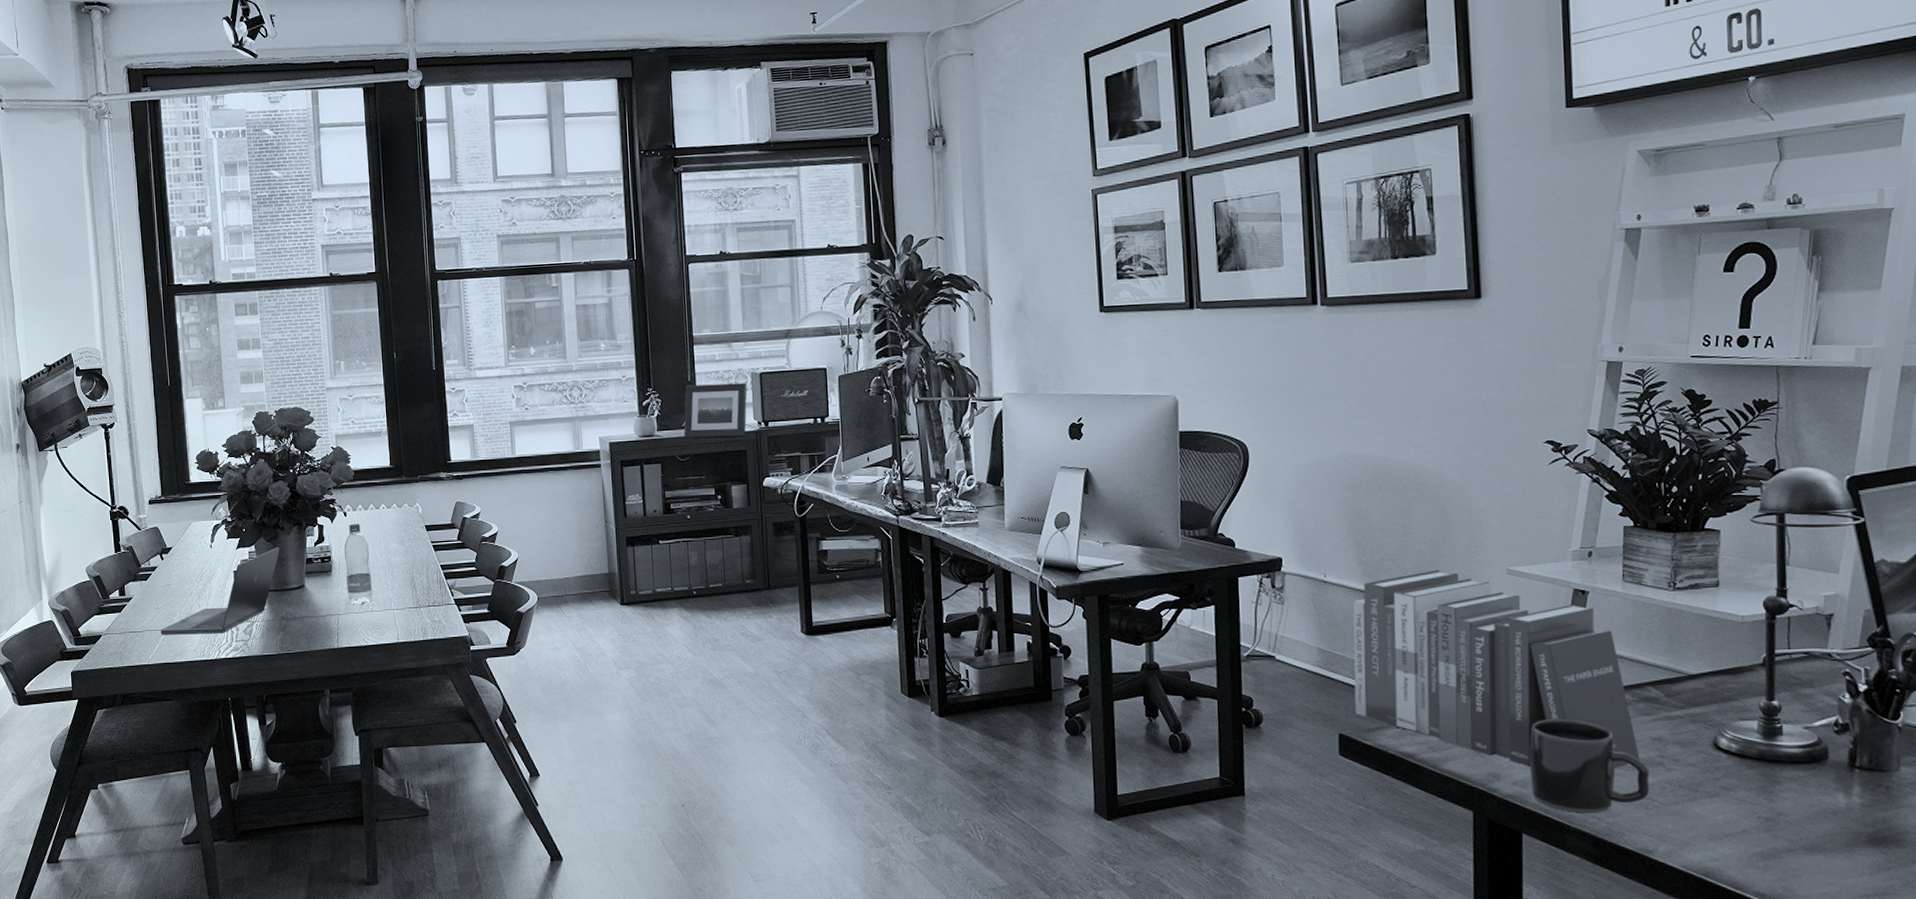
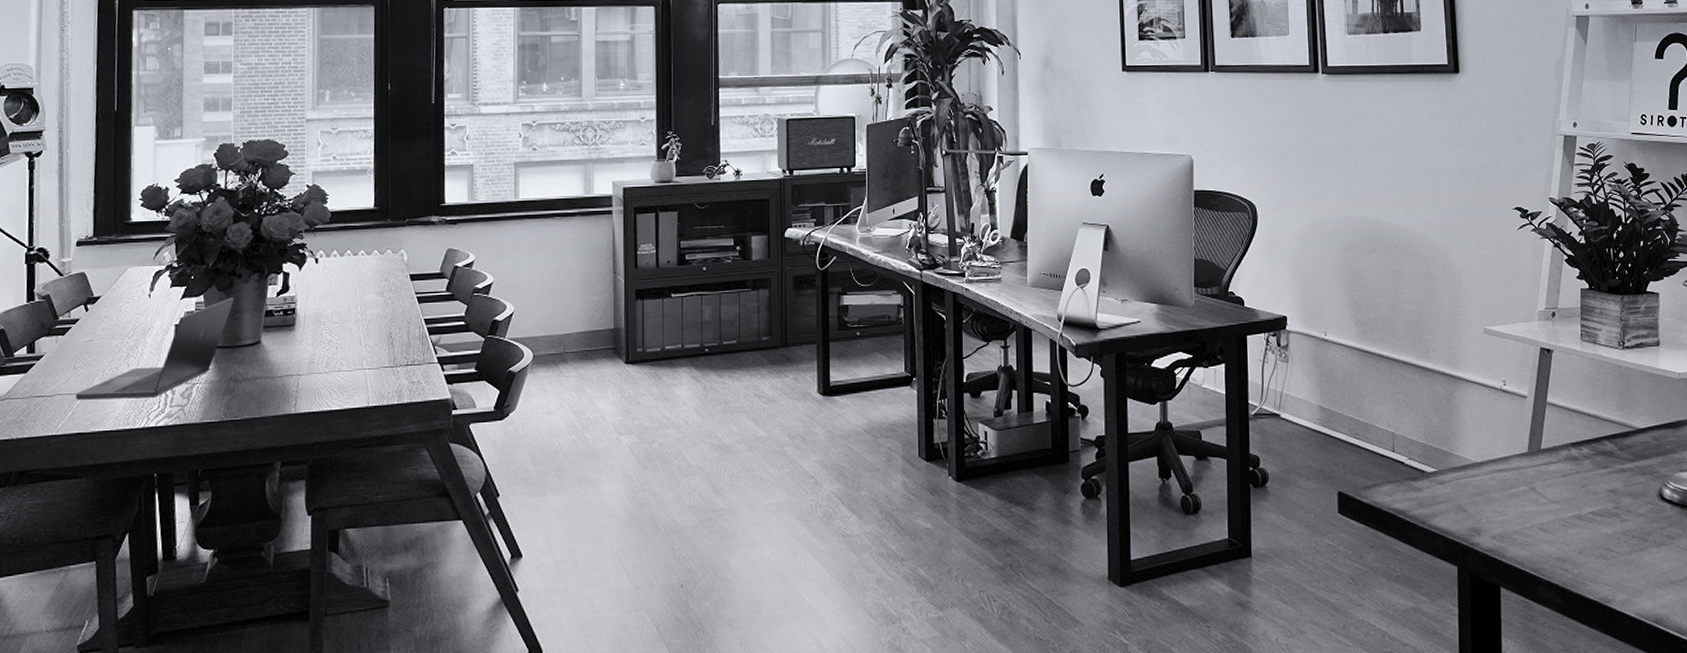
bottle: present [344,523,373,605] -> none [311,271,343,364]
picture frame: present [684,383,747,438] -> none [704,129,773,186]
books: present [1352,569,1640,768] -> none [1350,328,1599,520]
mug: present [1529,719,1650,813] -> none [1505,473,1607,565]

